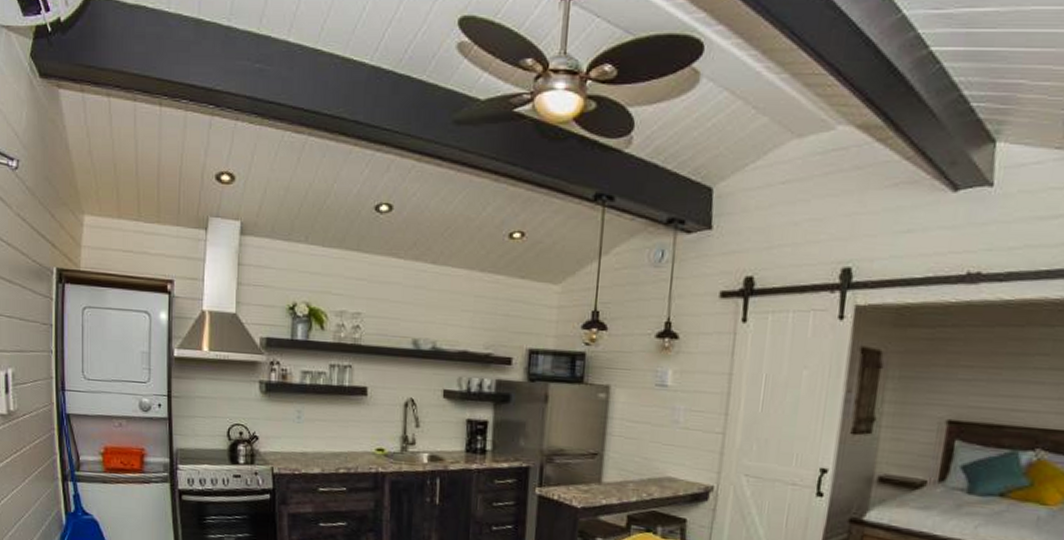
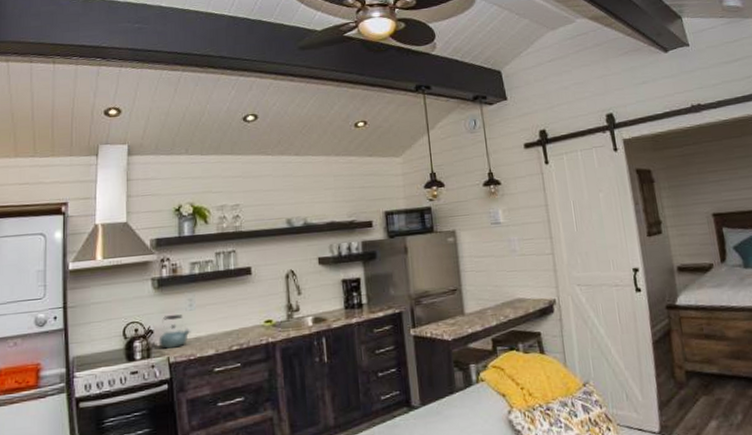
kettle: none [263,424,299,460] -> present [158,314,193,350]

